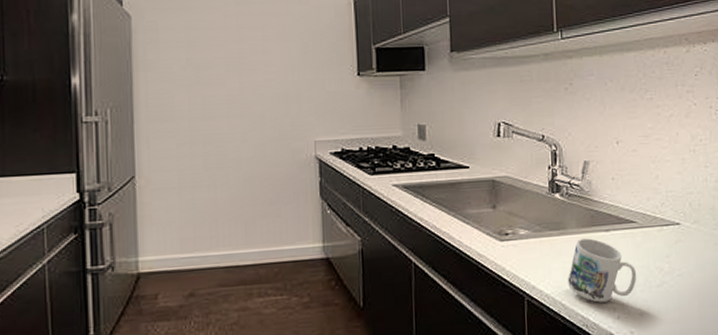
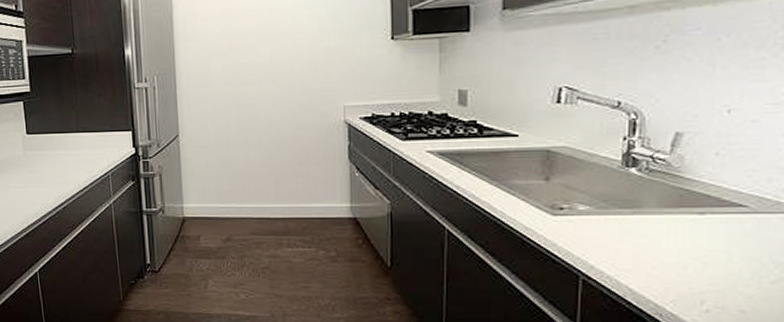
mug: present [567,238,637,303] -> none [637,220,741,292]

